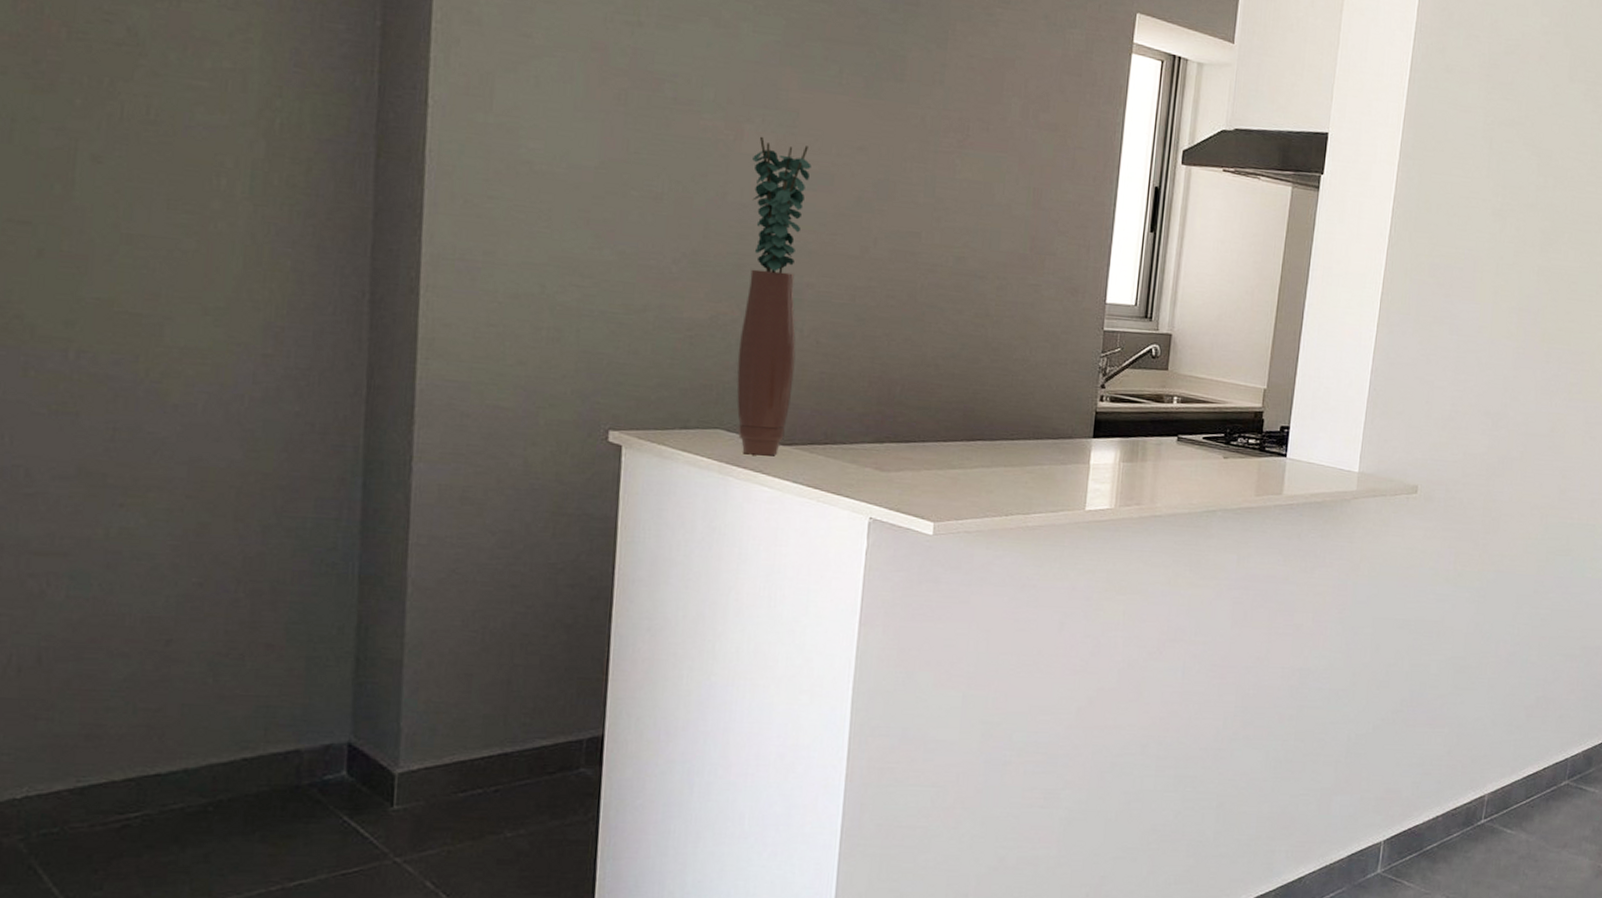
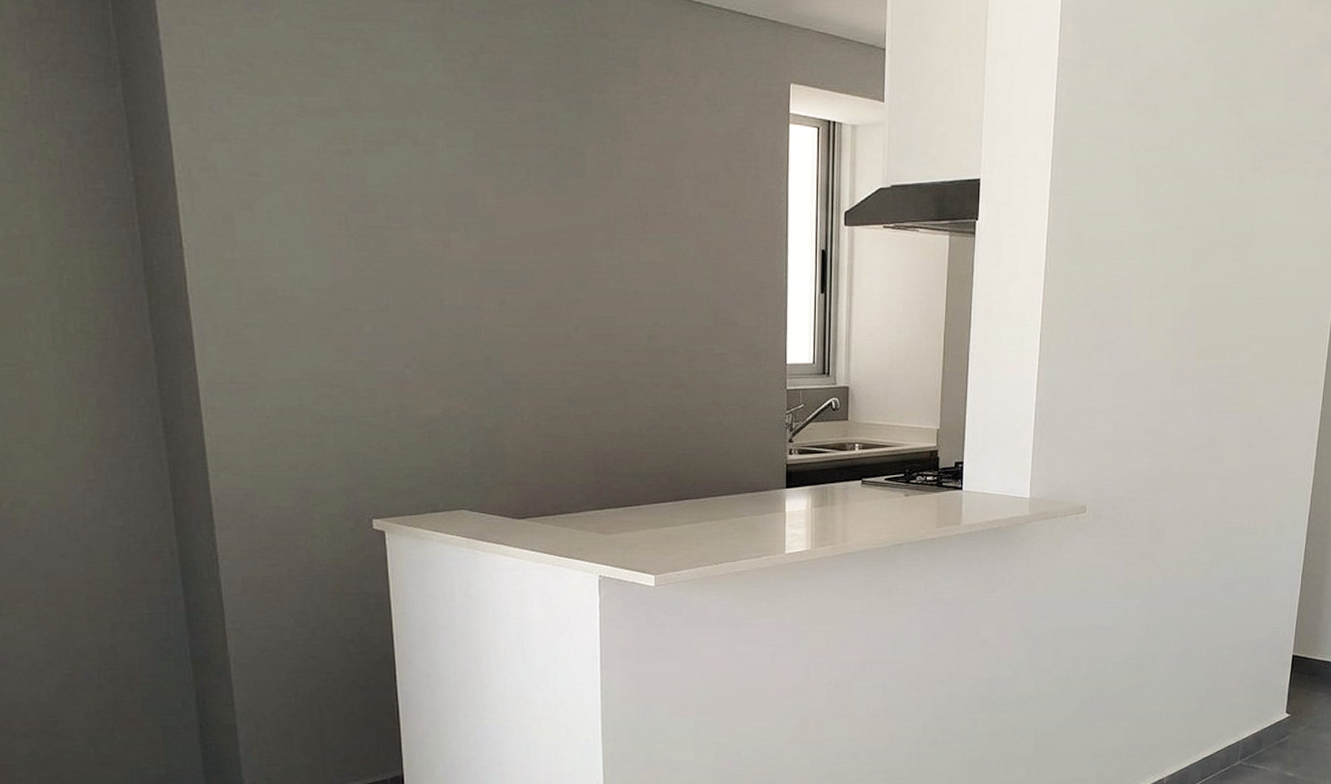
vase: present [736,136,812,456] -> none [461,243,521,530]

